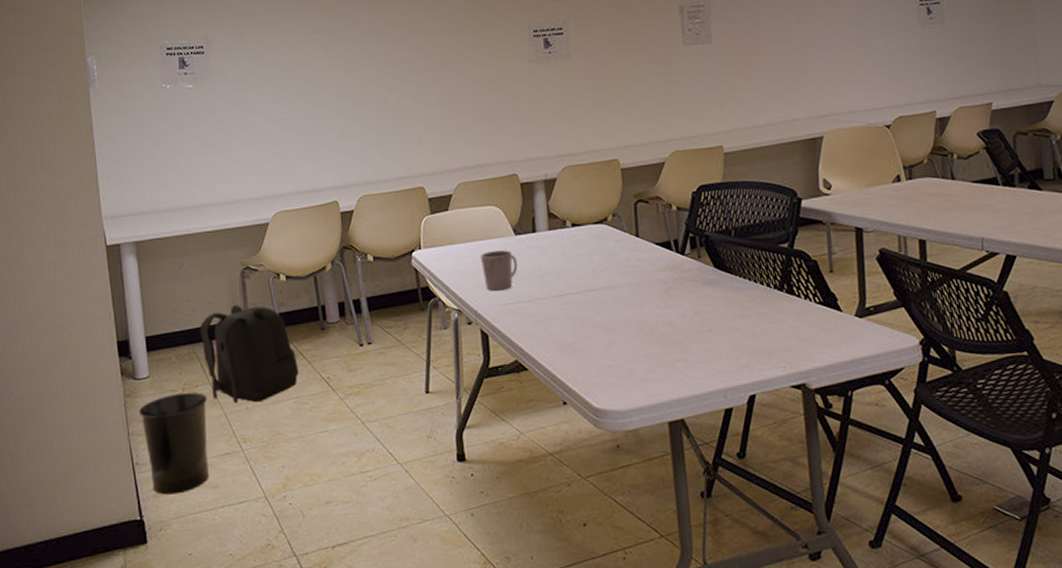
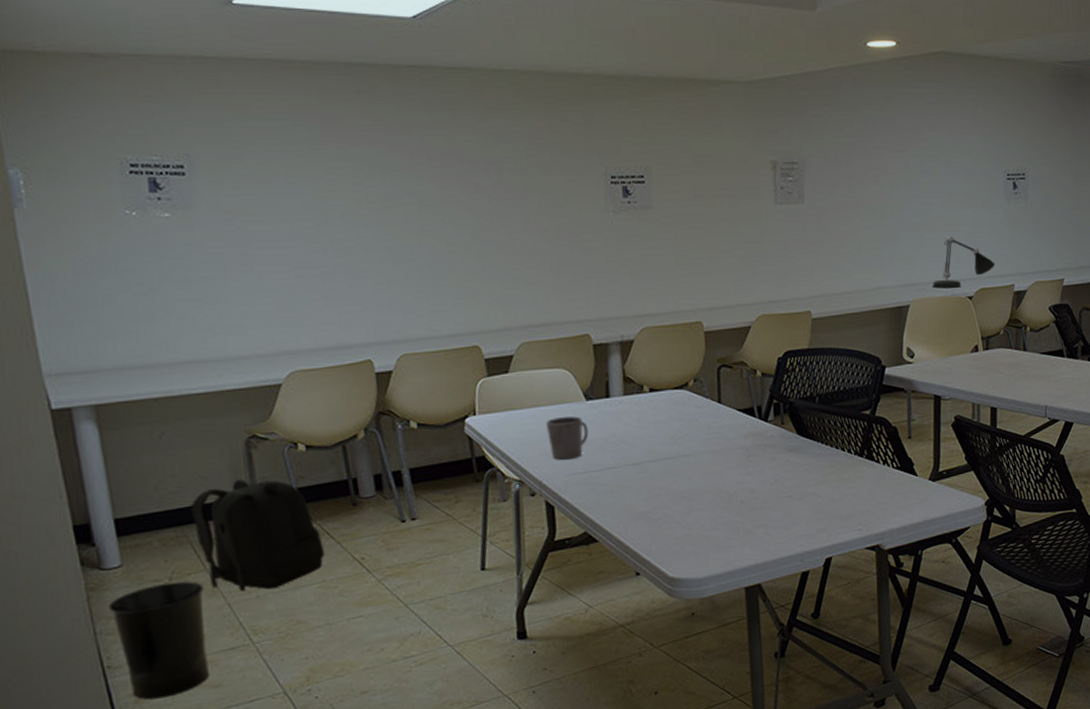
desk lamp: none [846,66,914,119] -> present [932,236,996,289]

